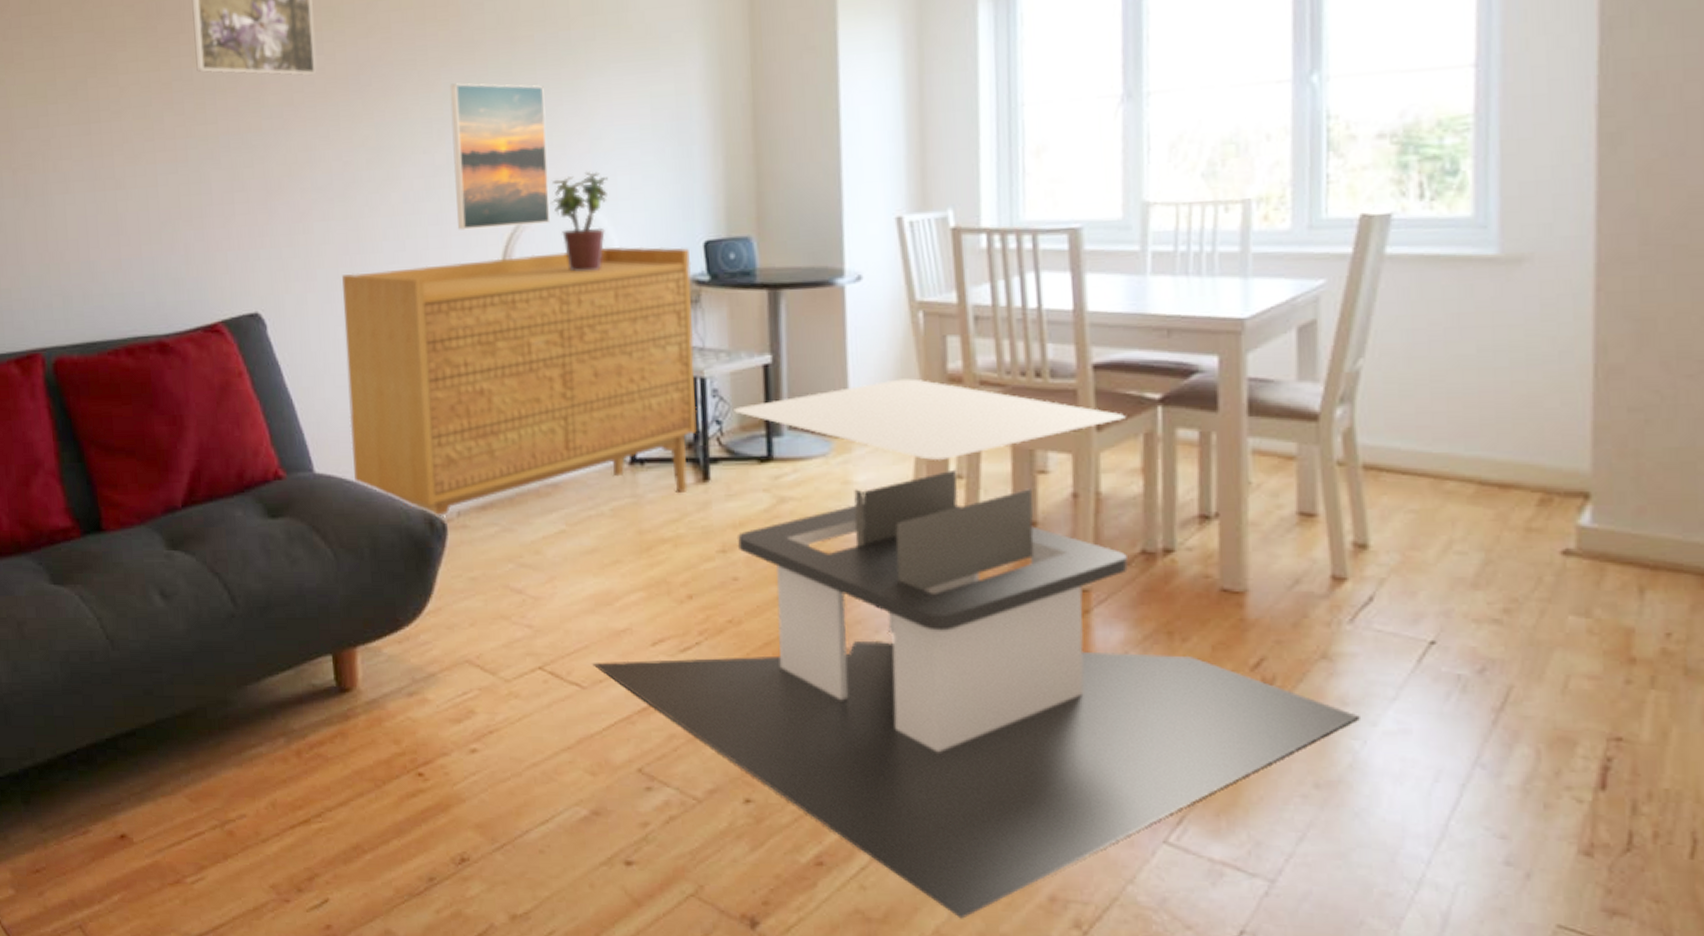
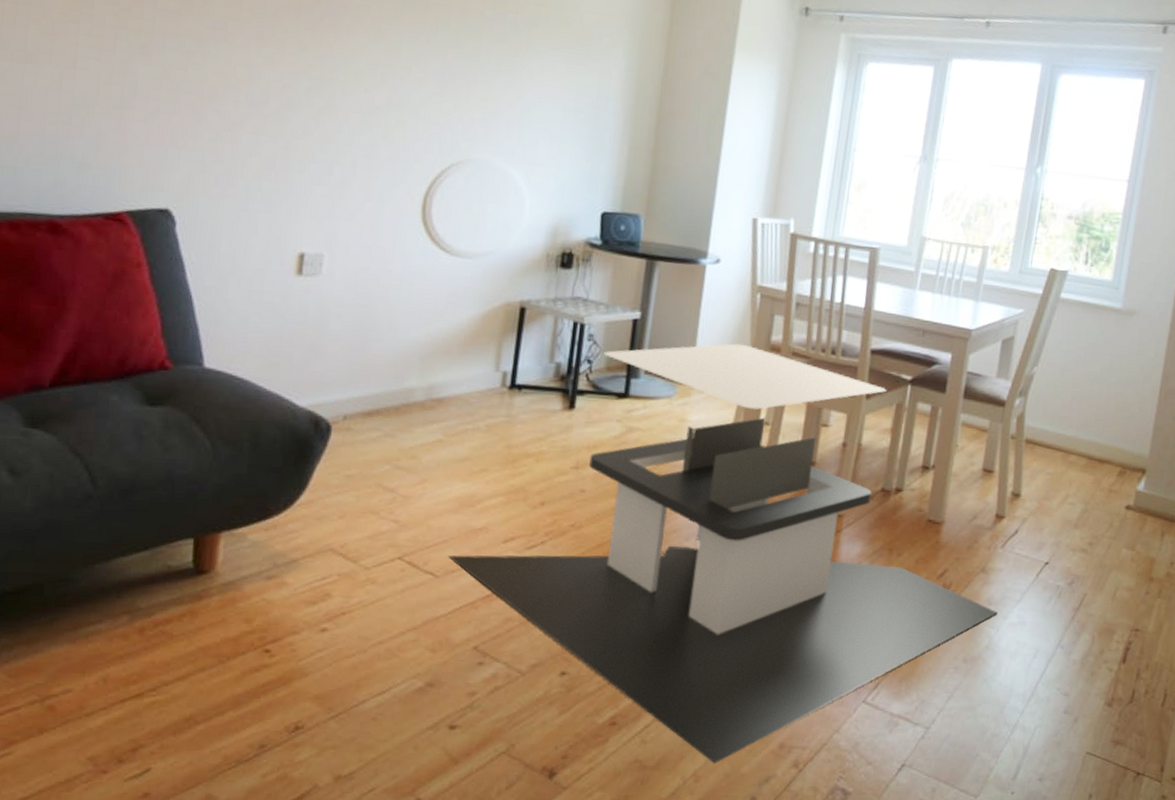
sideboard: present [342,246,697,518] -> none [245,187,589,420]
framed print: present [450,83,551,230] -> none [386,36,486,174]
potted plant: present [549,171,608,272] -> none [475,136,530,222]

